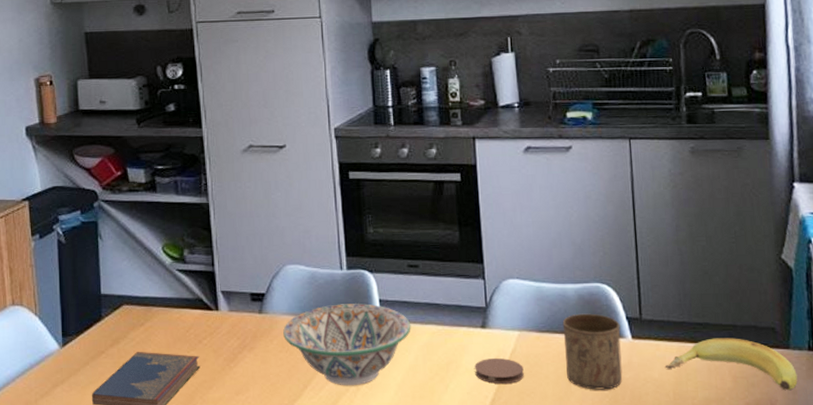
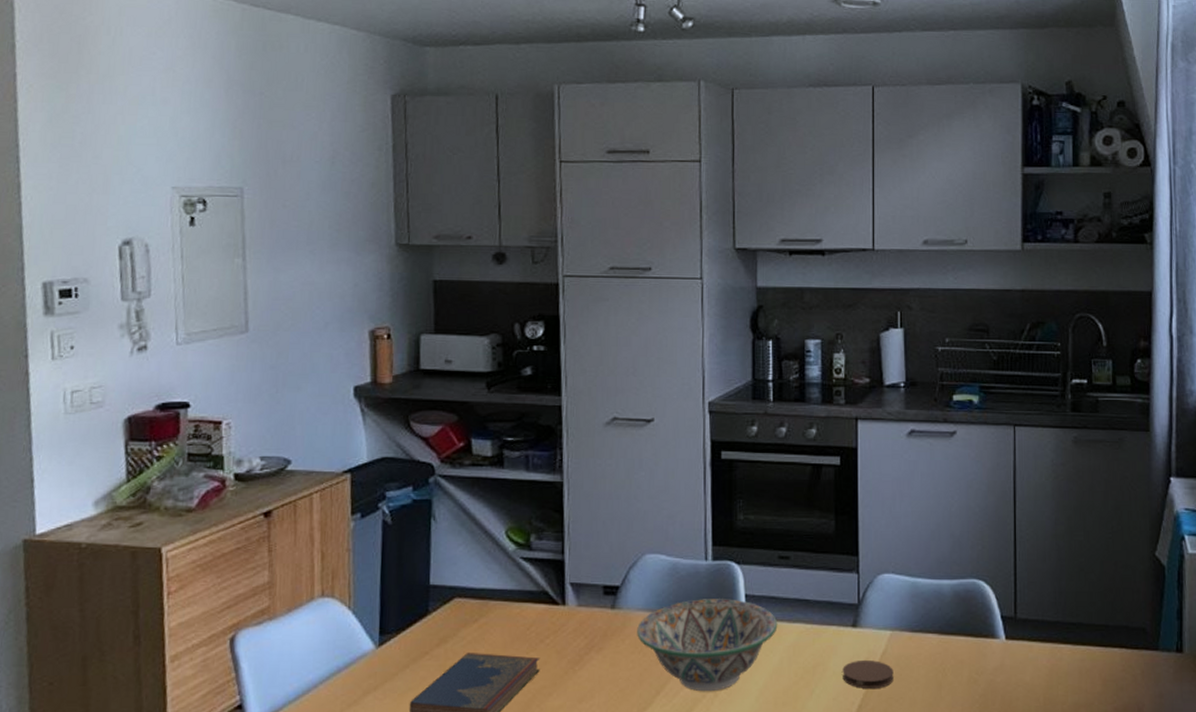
cup: present [562,313,623,390] -> none [936,611,995,695]
banana: present [664,338,798,391] -> none [1036,639,1165,695]

